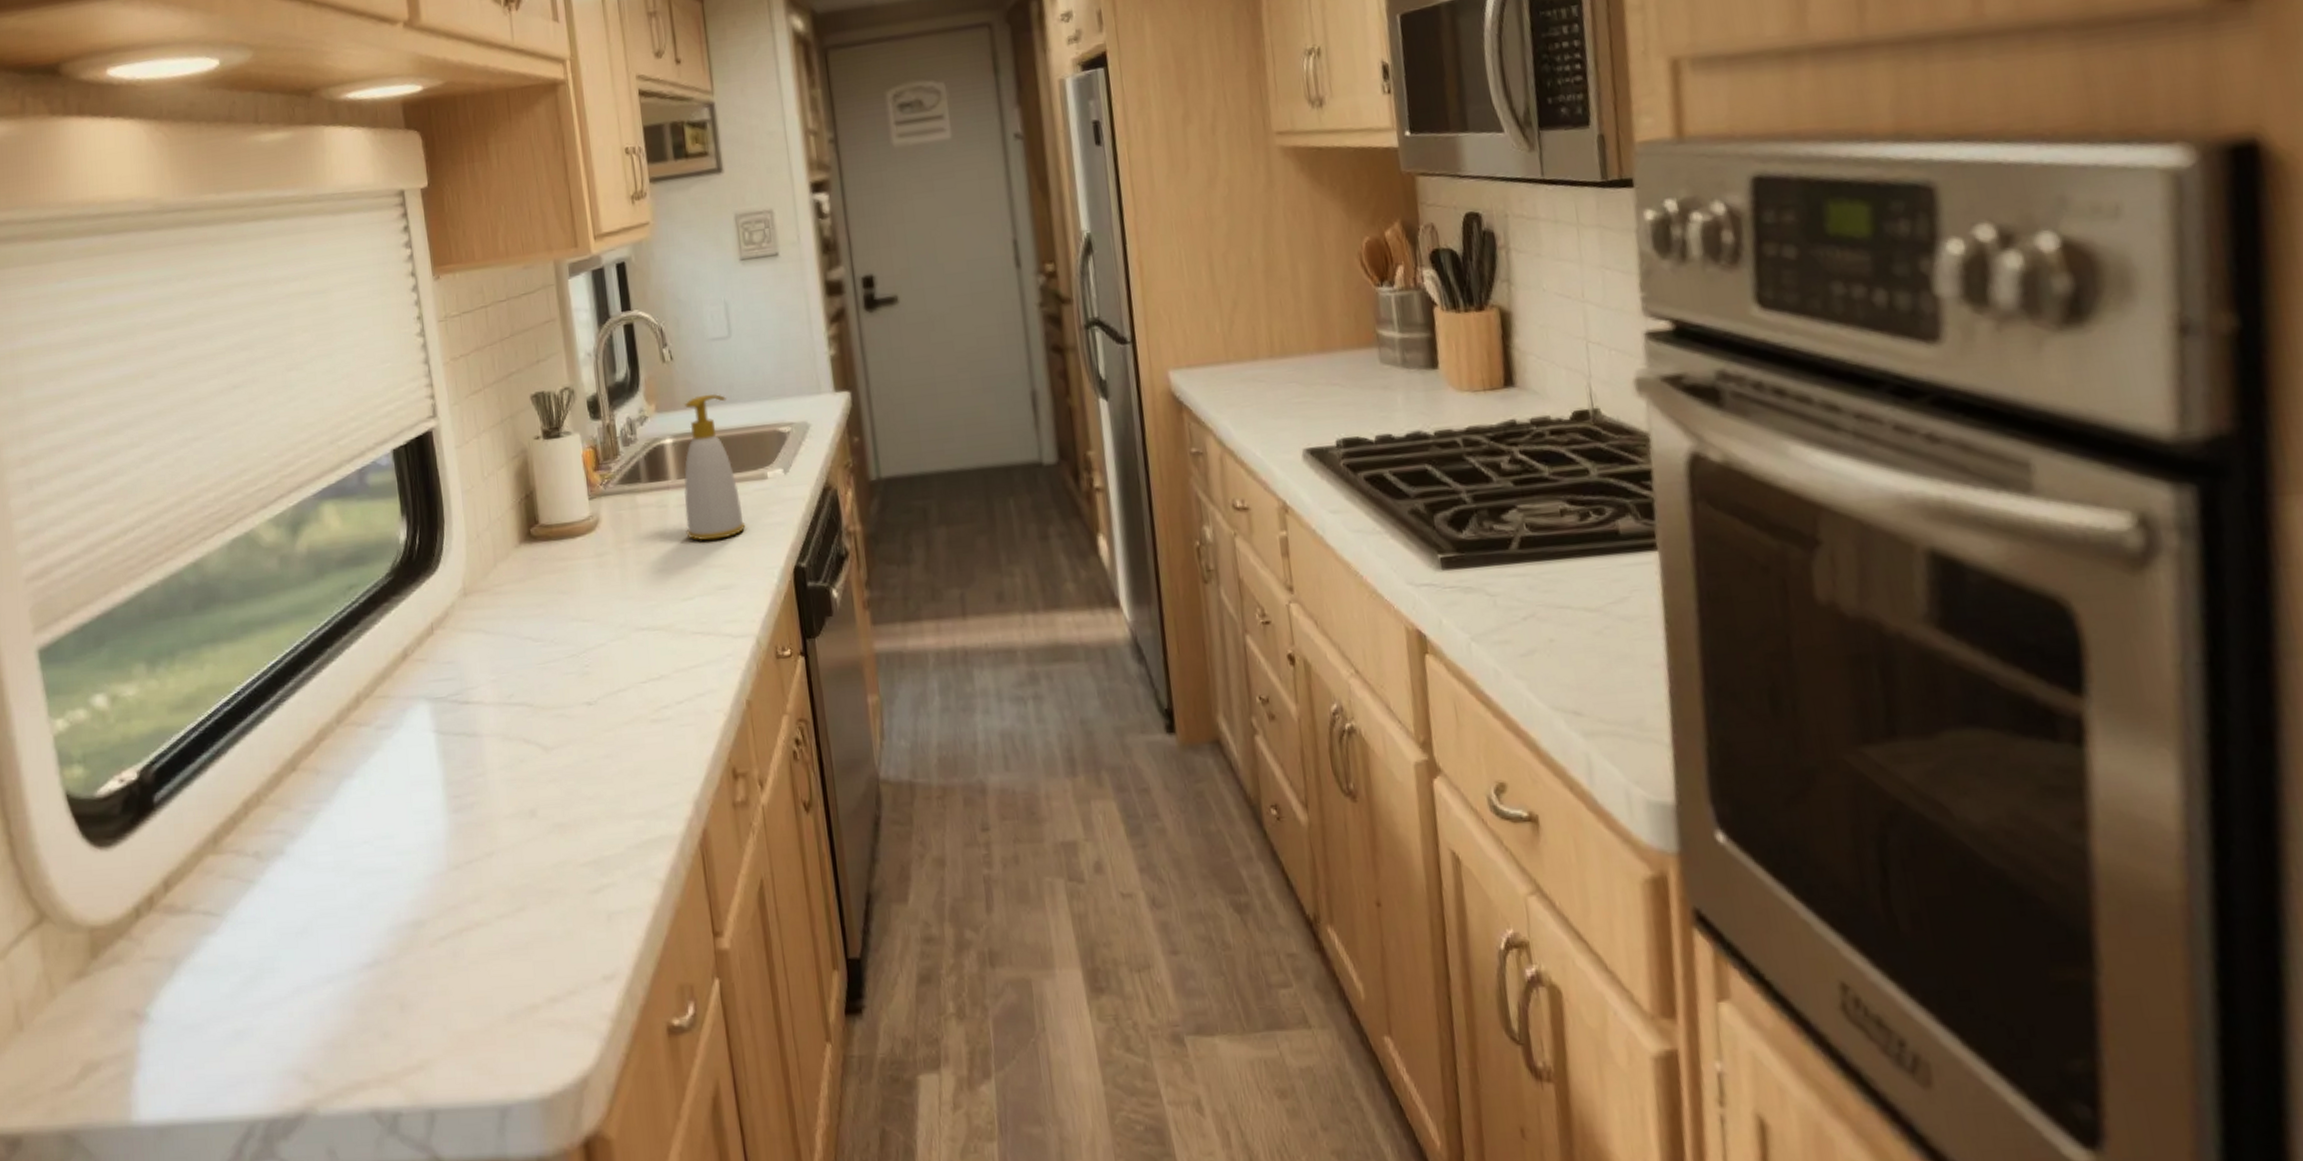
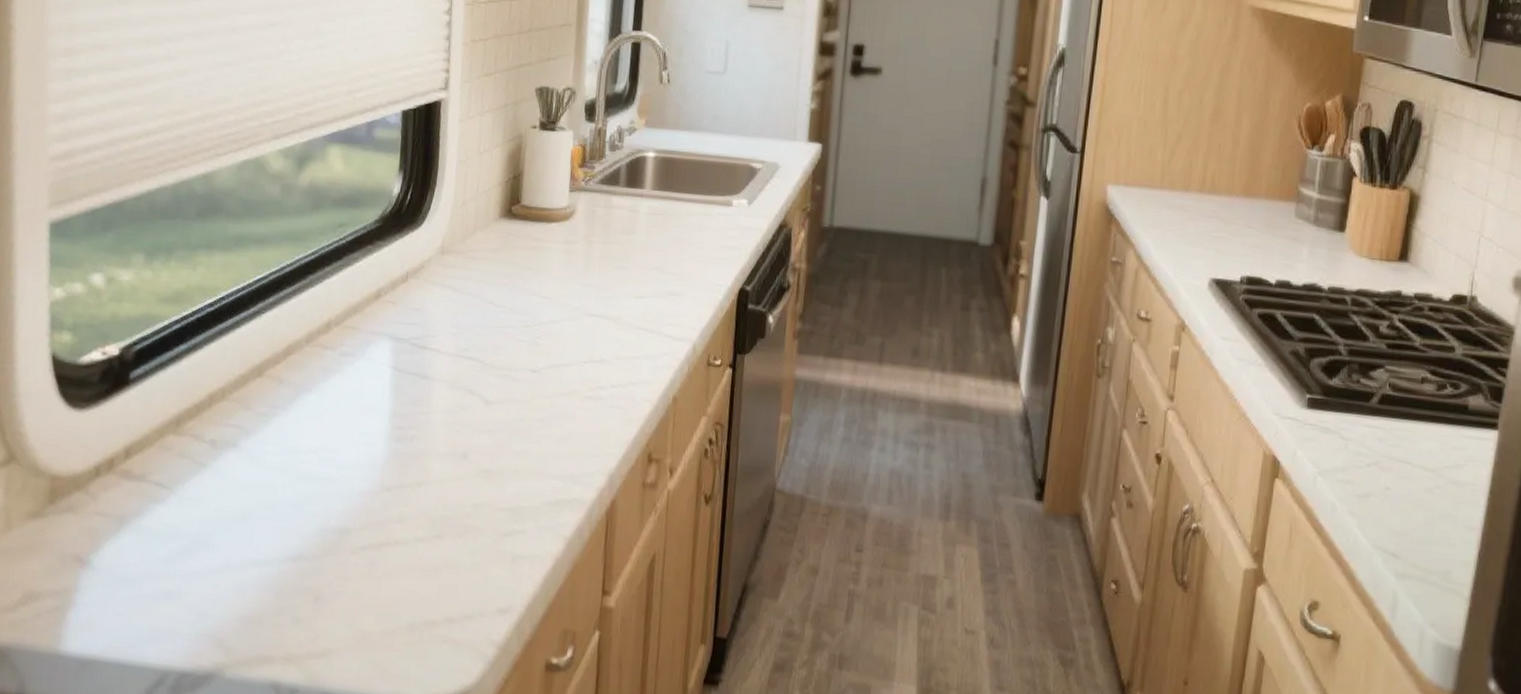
soap bottle: present [683,393,746,541] -> none [650,119,710,252]

